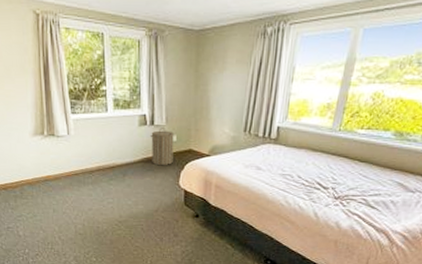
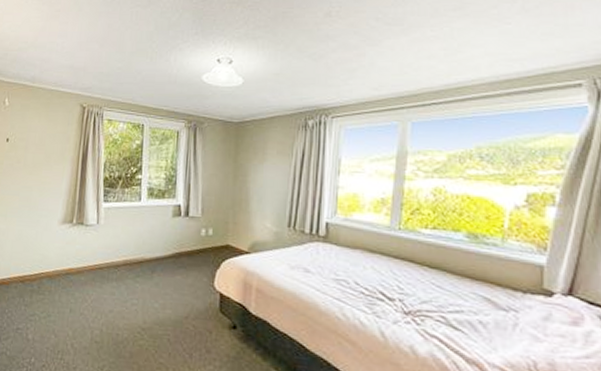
laundry hamper: present [150,128,174,166] -> none [183,219,210,263]

